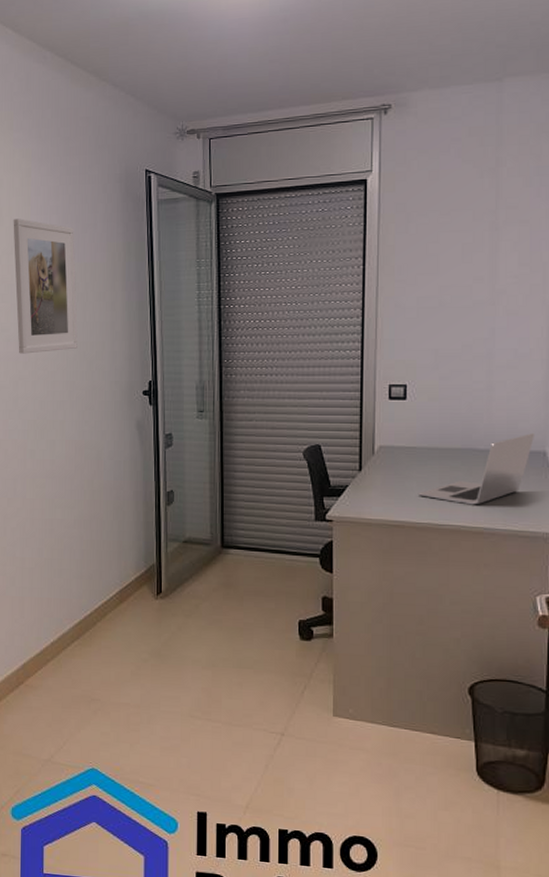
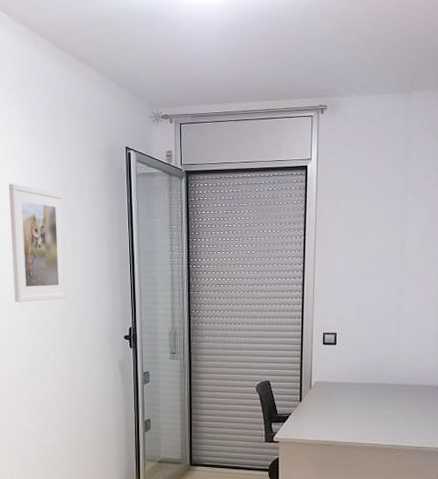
laptop: present [418,433,535,505] -> none [344,372,431,428]

